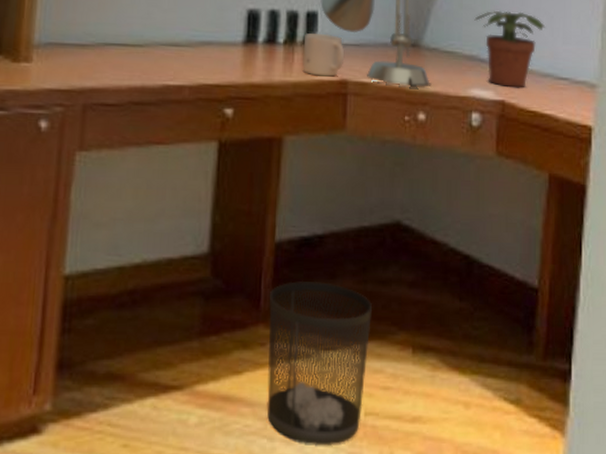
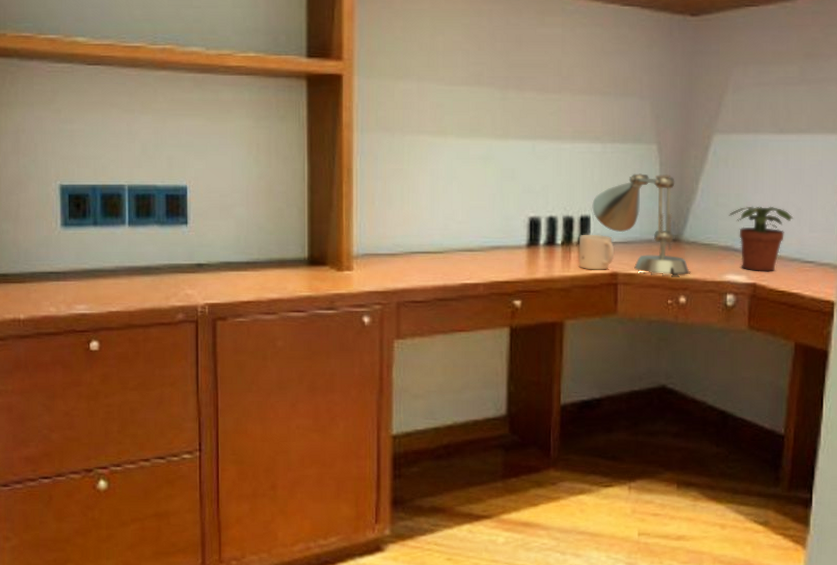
waste bin: present [267,280,372,446] -> none [557,434,642,558]

